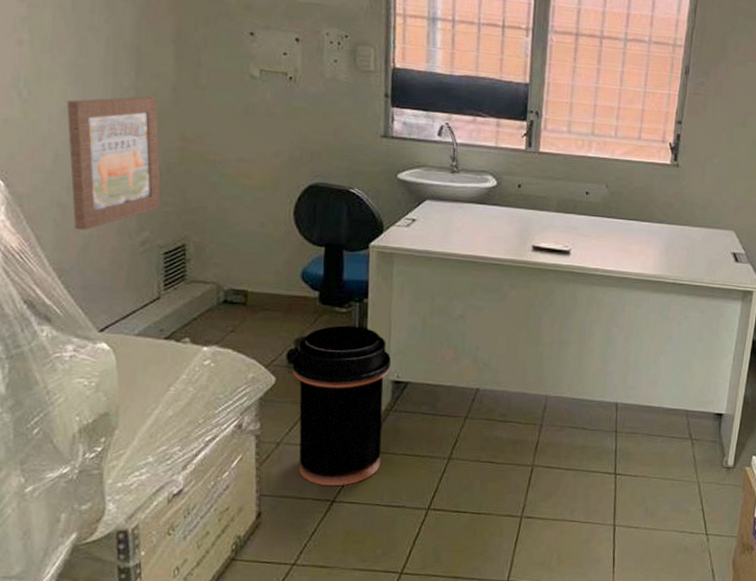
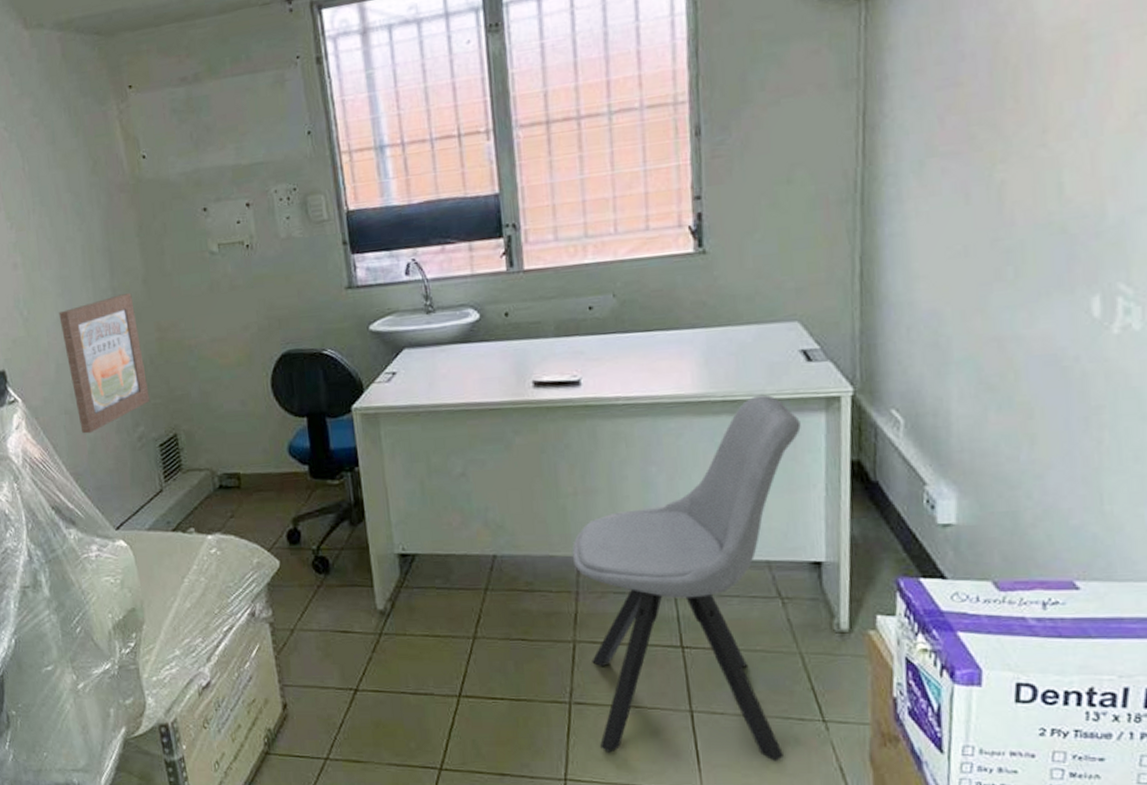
trash can: present [292,325,391,486] -> none [293,497,400,674]
chair: none [539,282,724,565] -> present [571,394,801,762]

